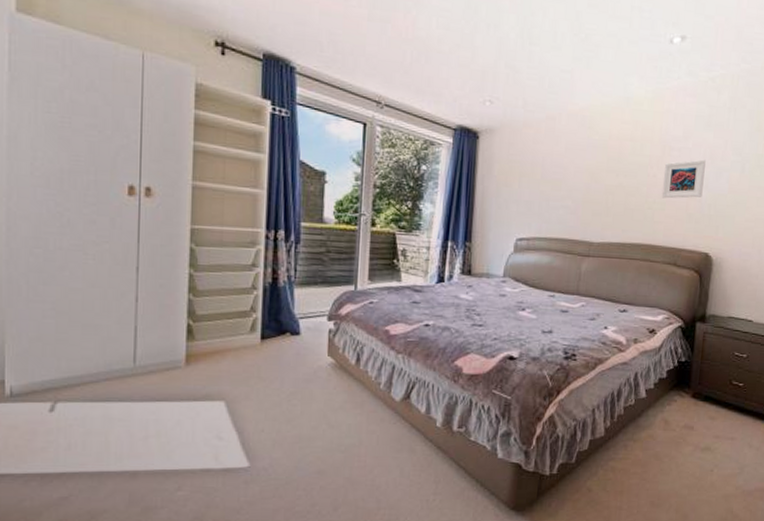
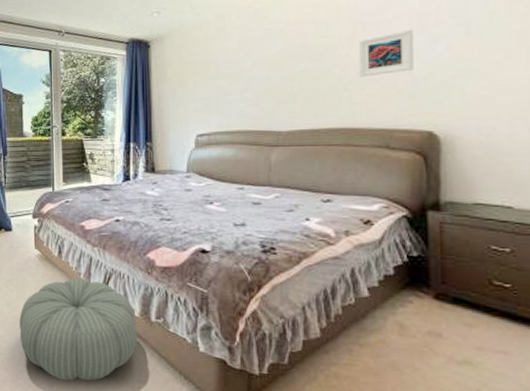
pouf: none [301,388,438,501] -> present [19,278,137,381]

